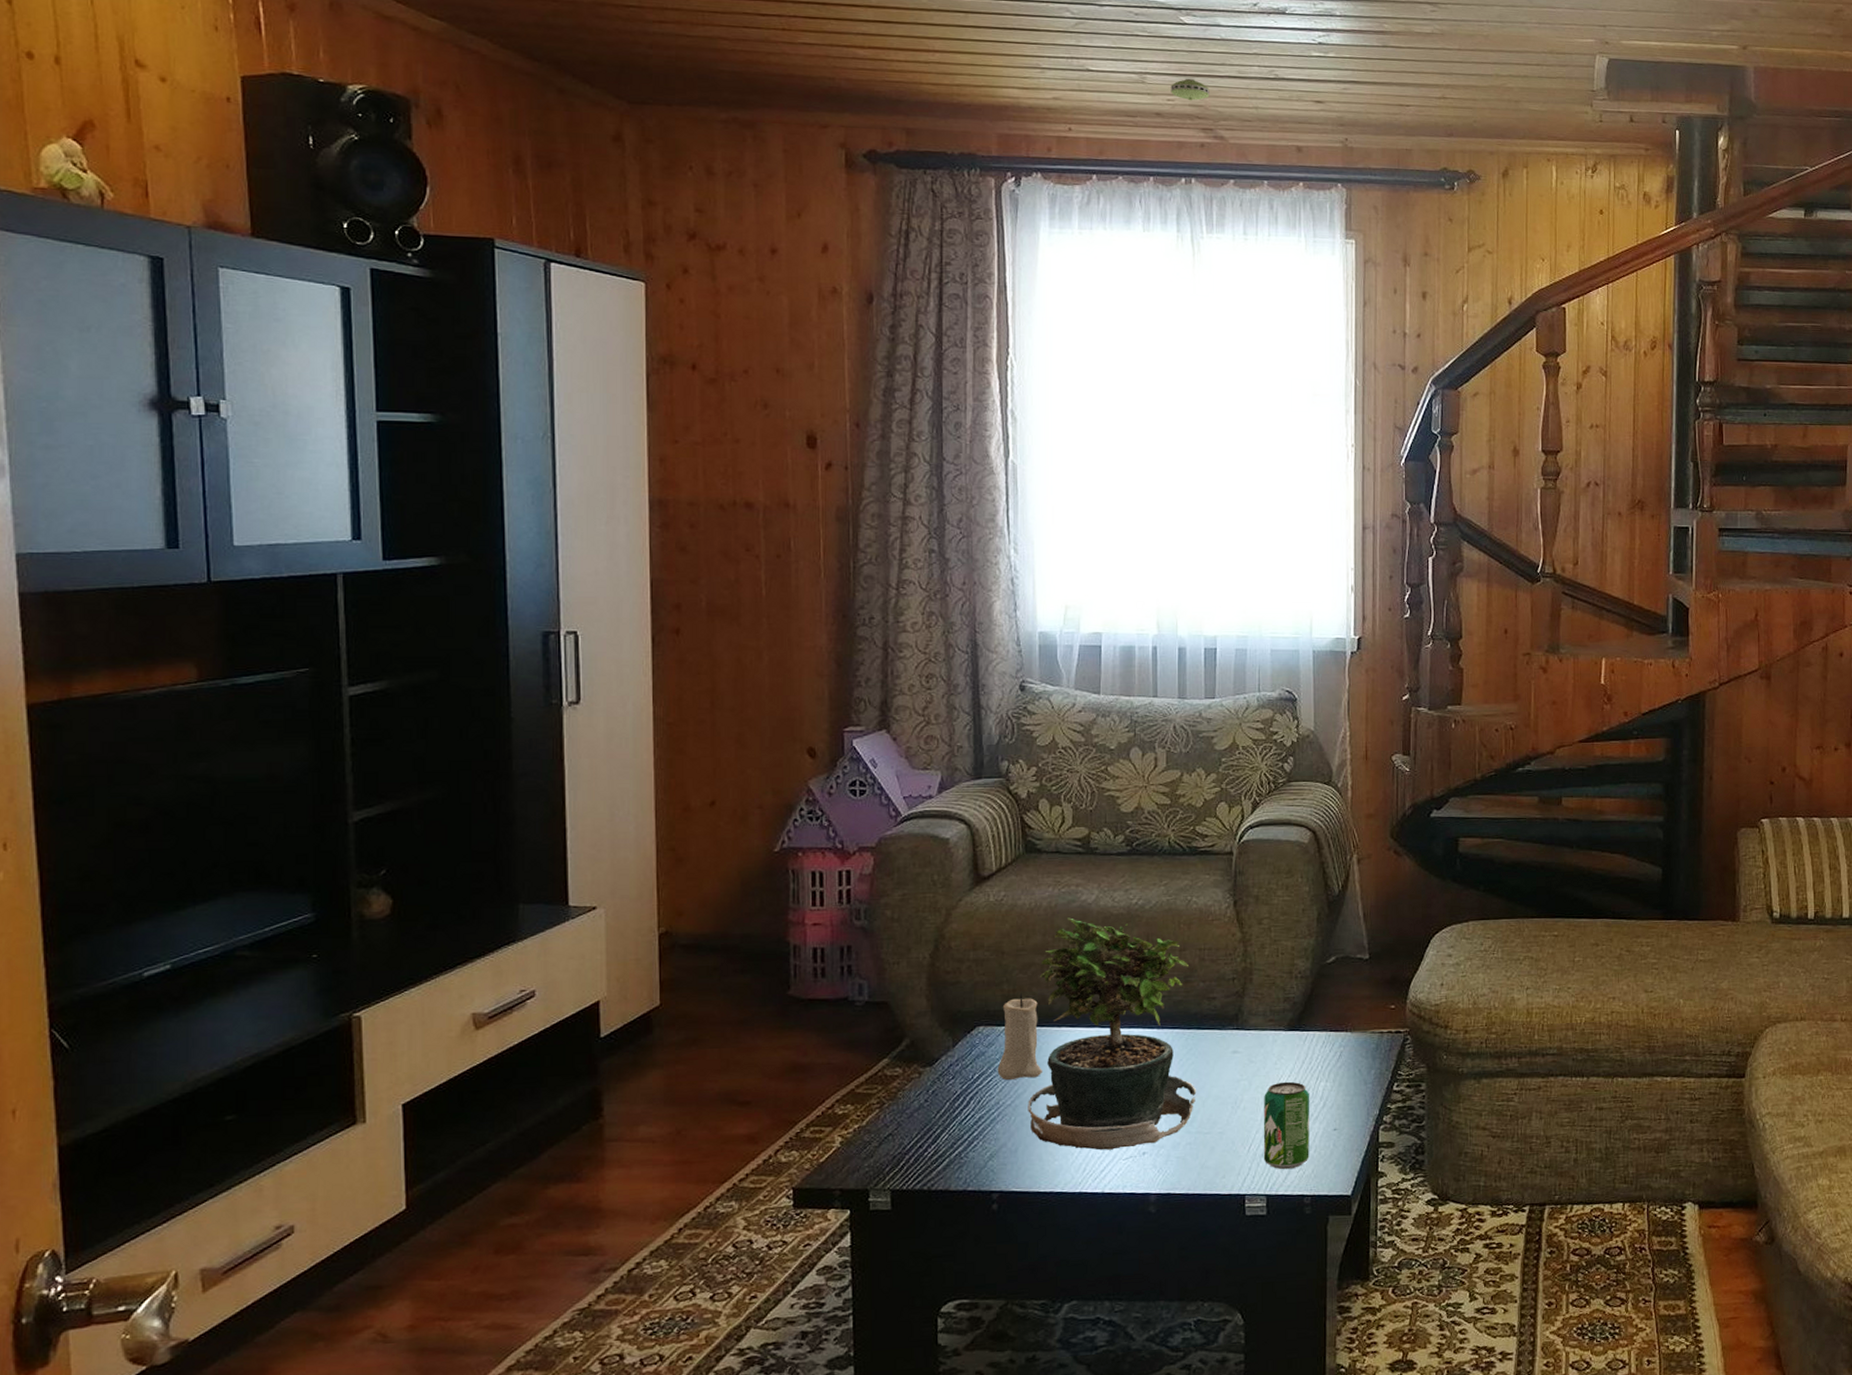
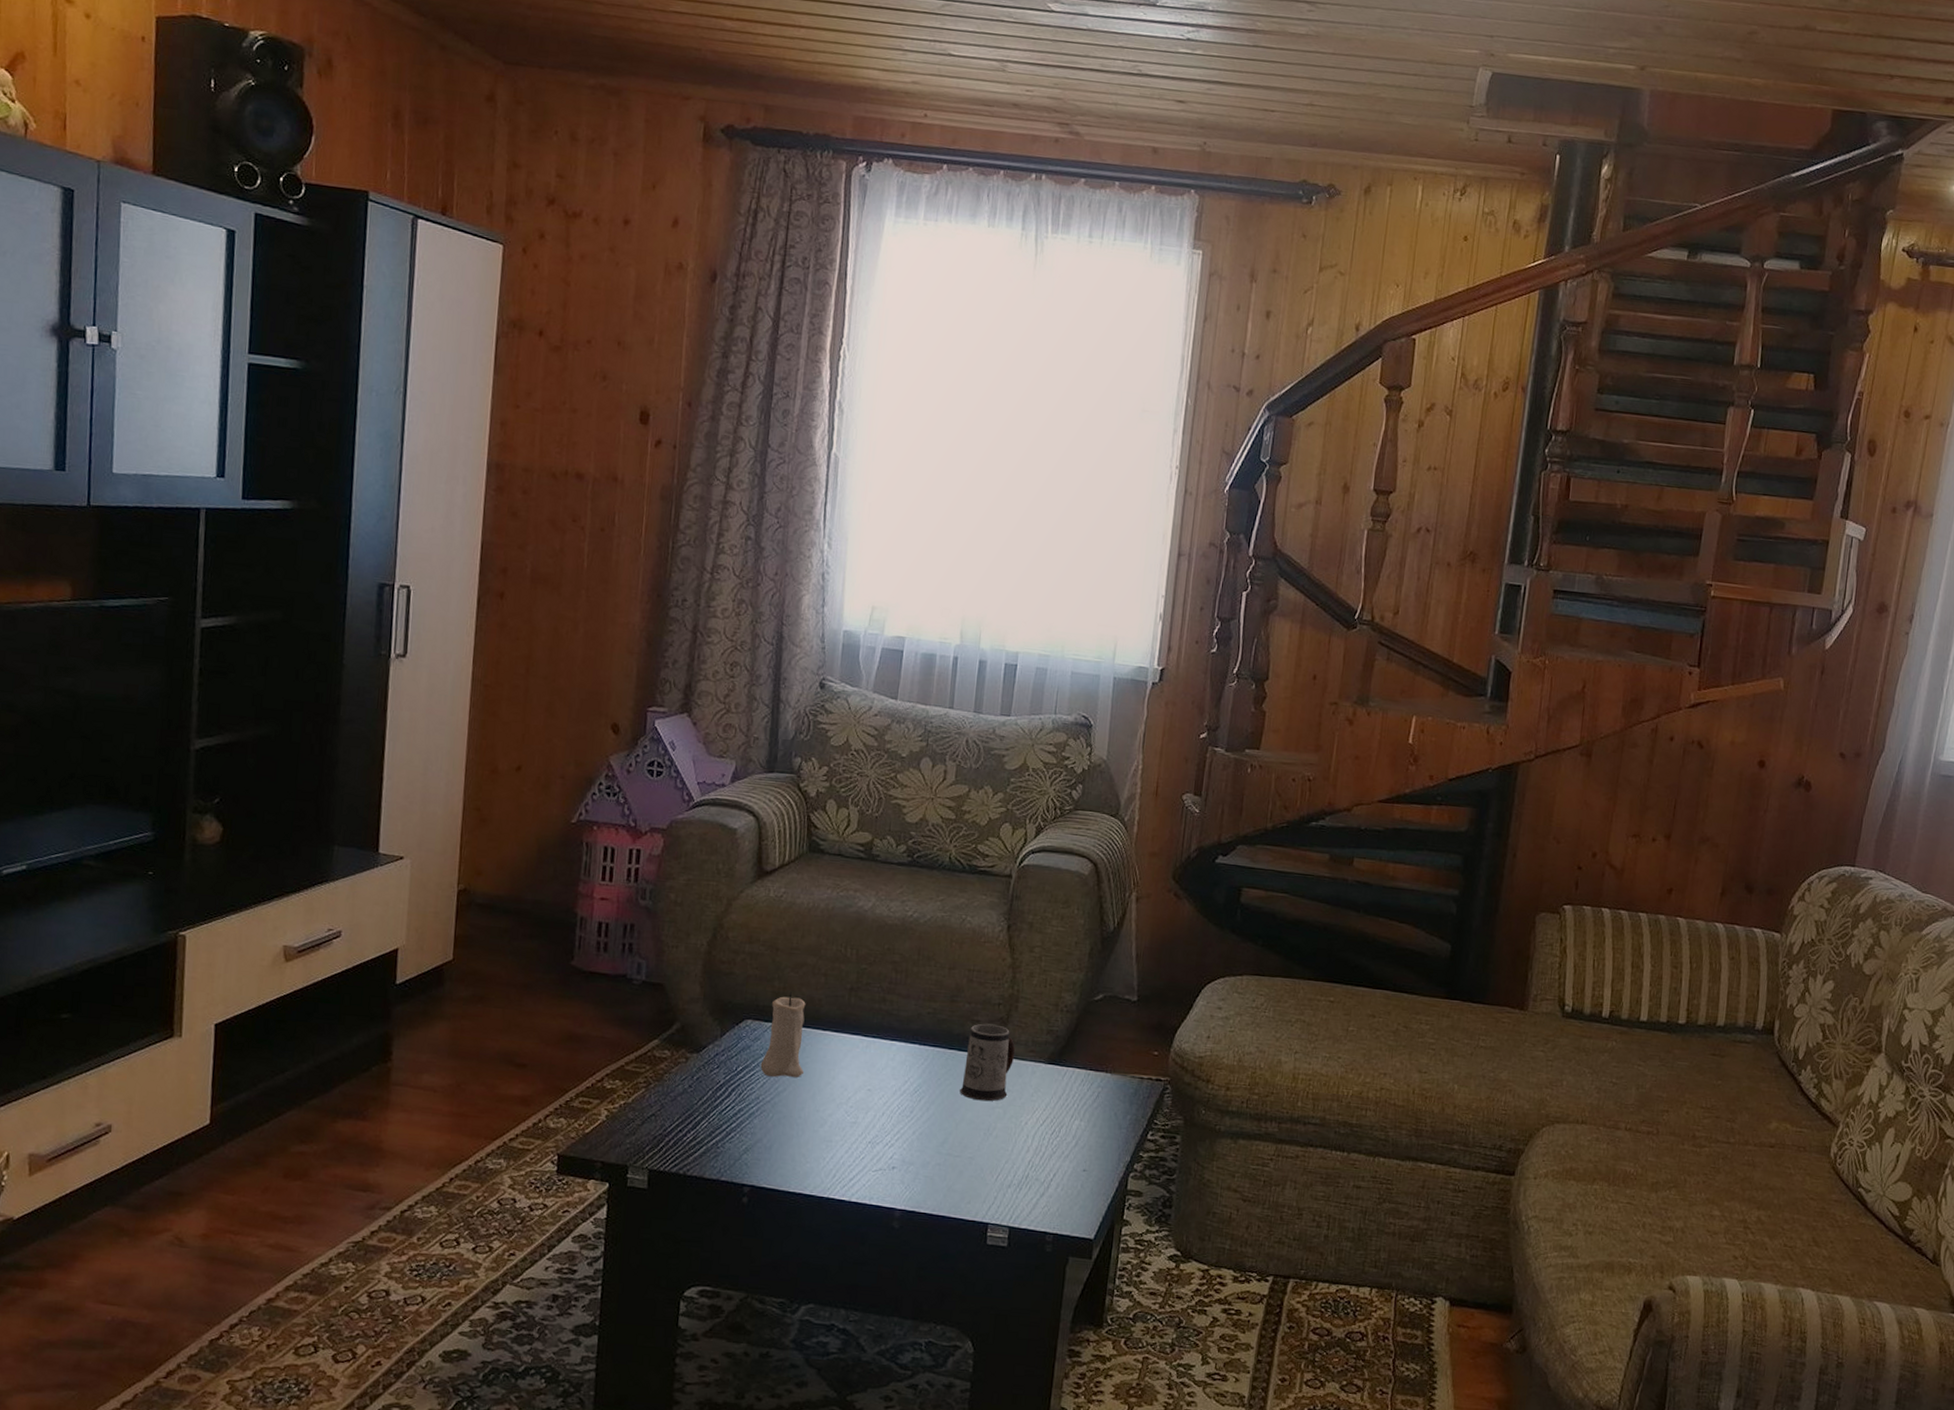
potted plant: present [1028,917,1197,1151] -> none [786,922,957,1160]
smoke detector: present [1171,78,1210,101] -> none [1030,68,1070,93]
mug: none [1203,999,1255,1076] -> present [960,1023,1016,1102]
beverage can: present [1263,1081,1310,1170] -> none [1010,1115,1063,1205]

